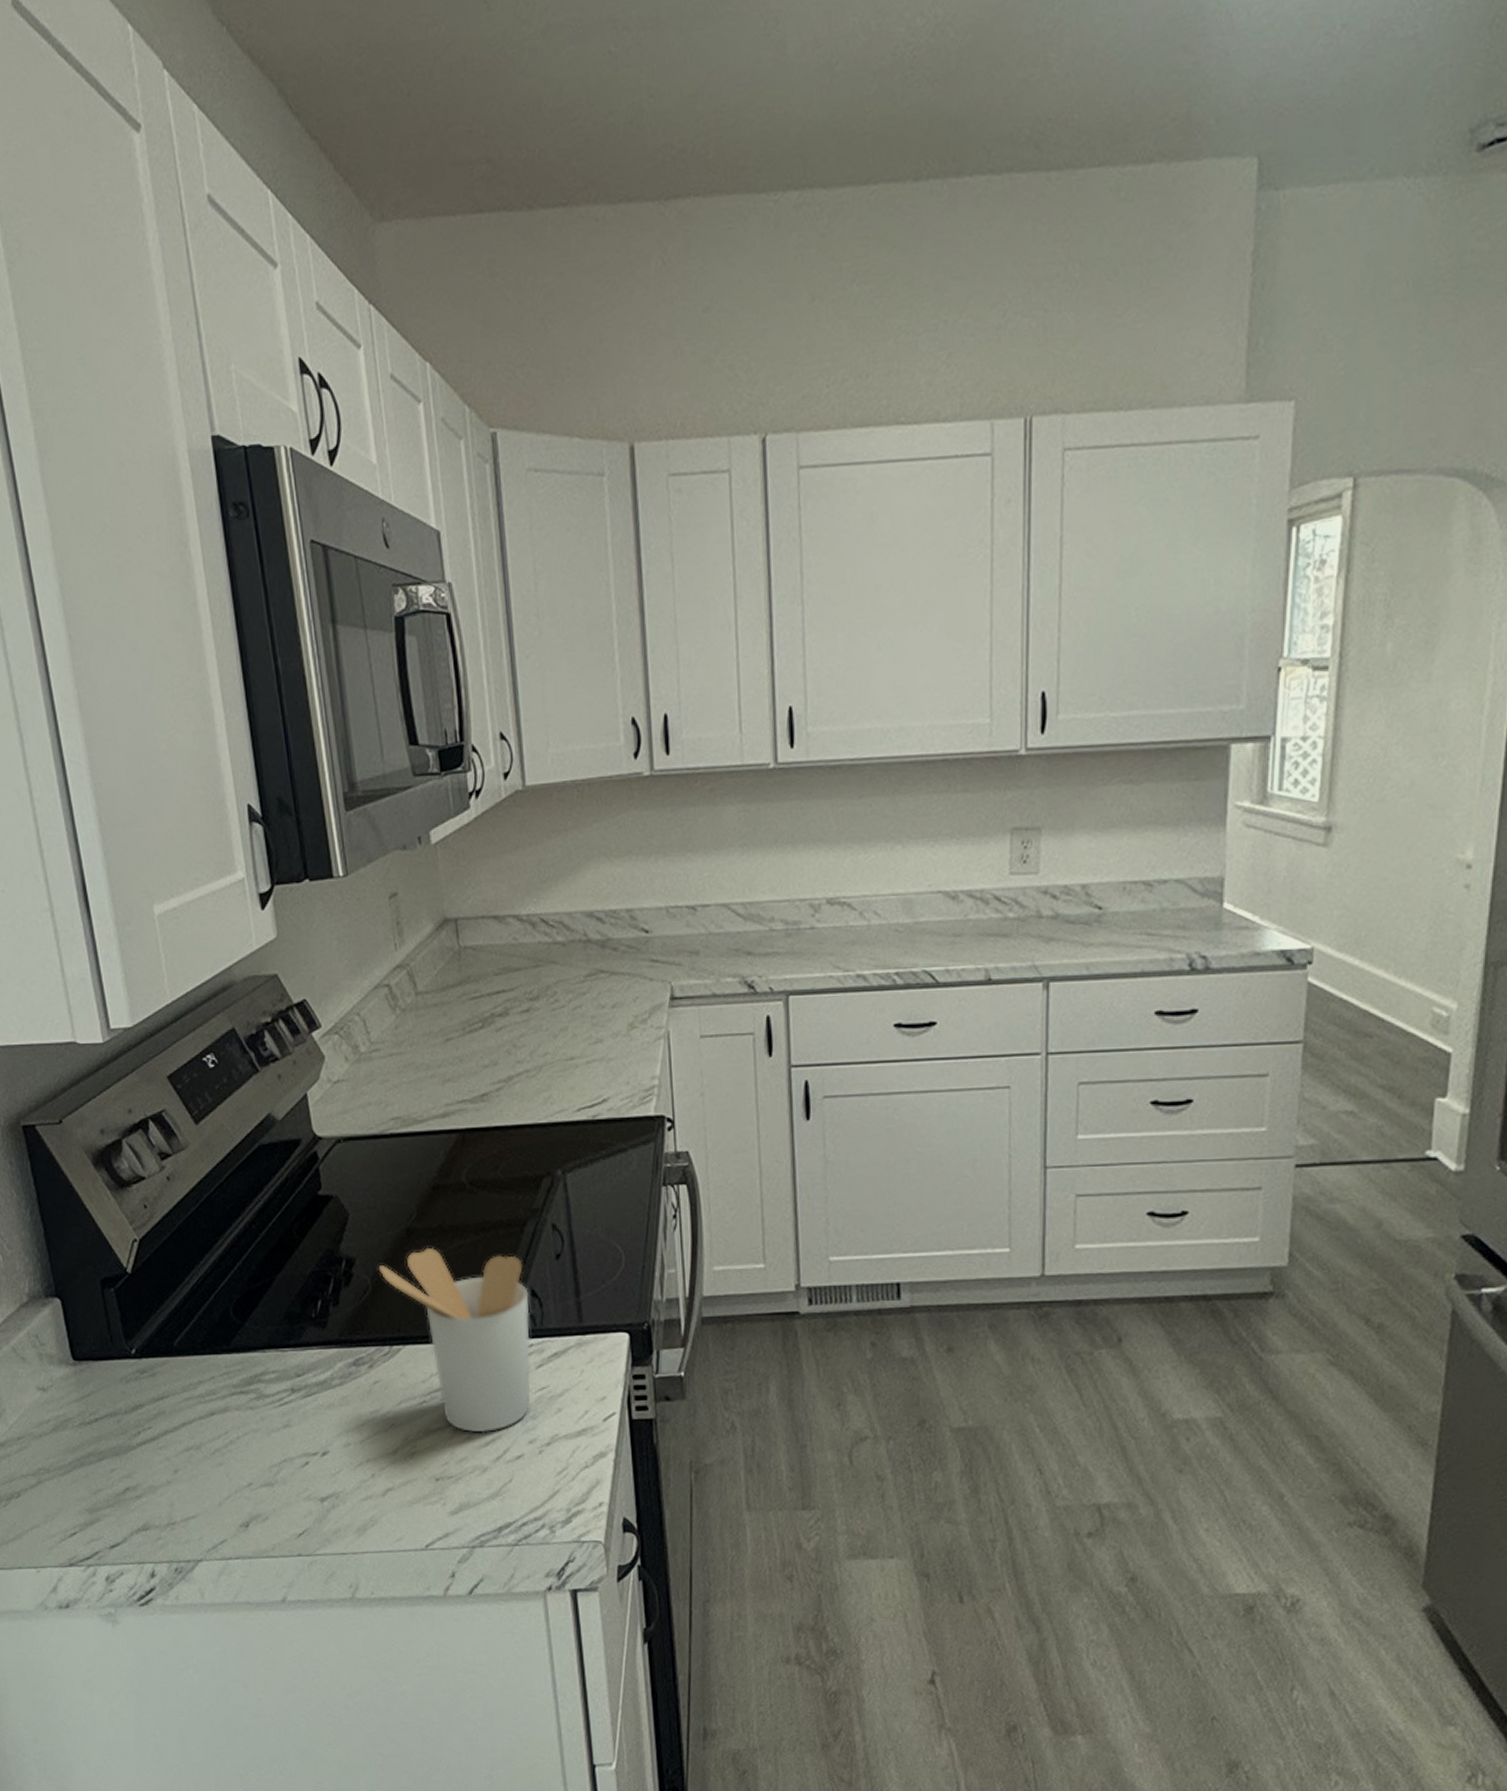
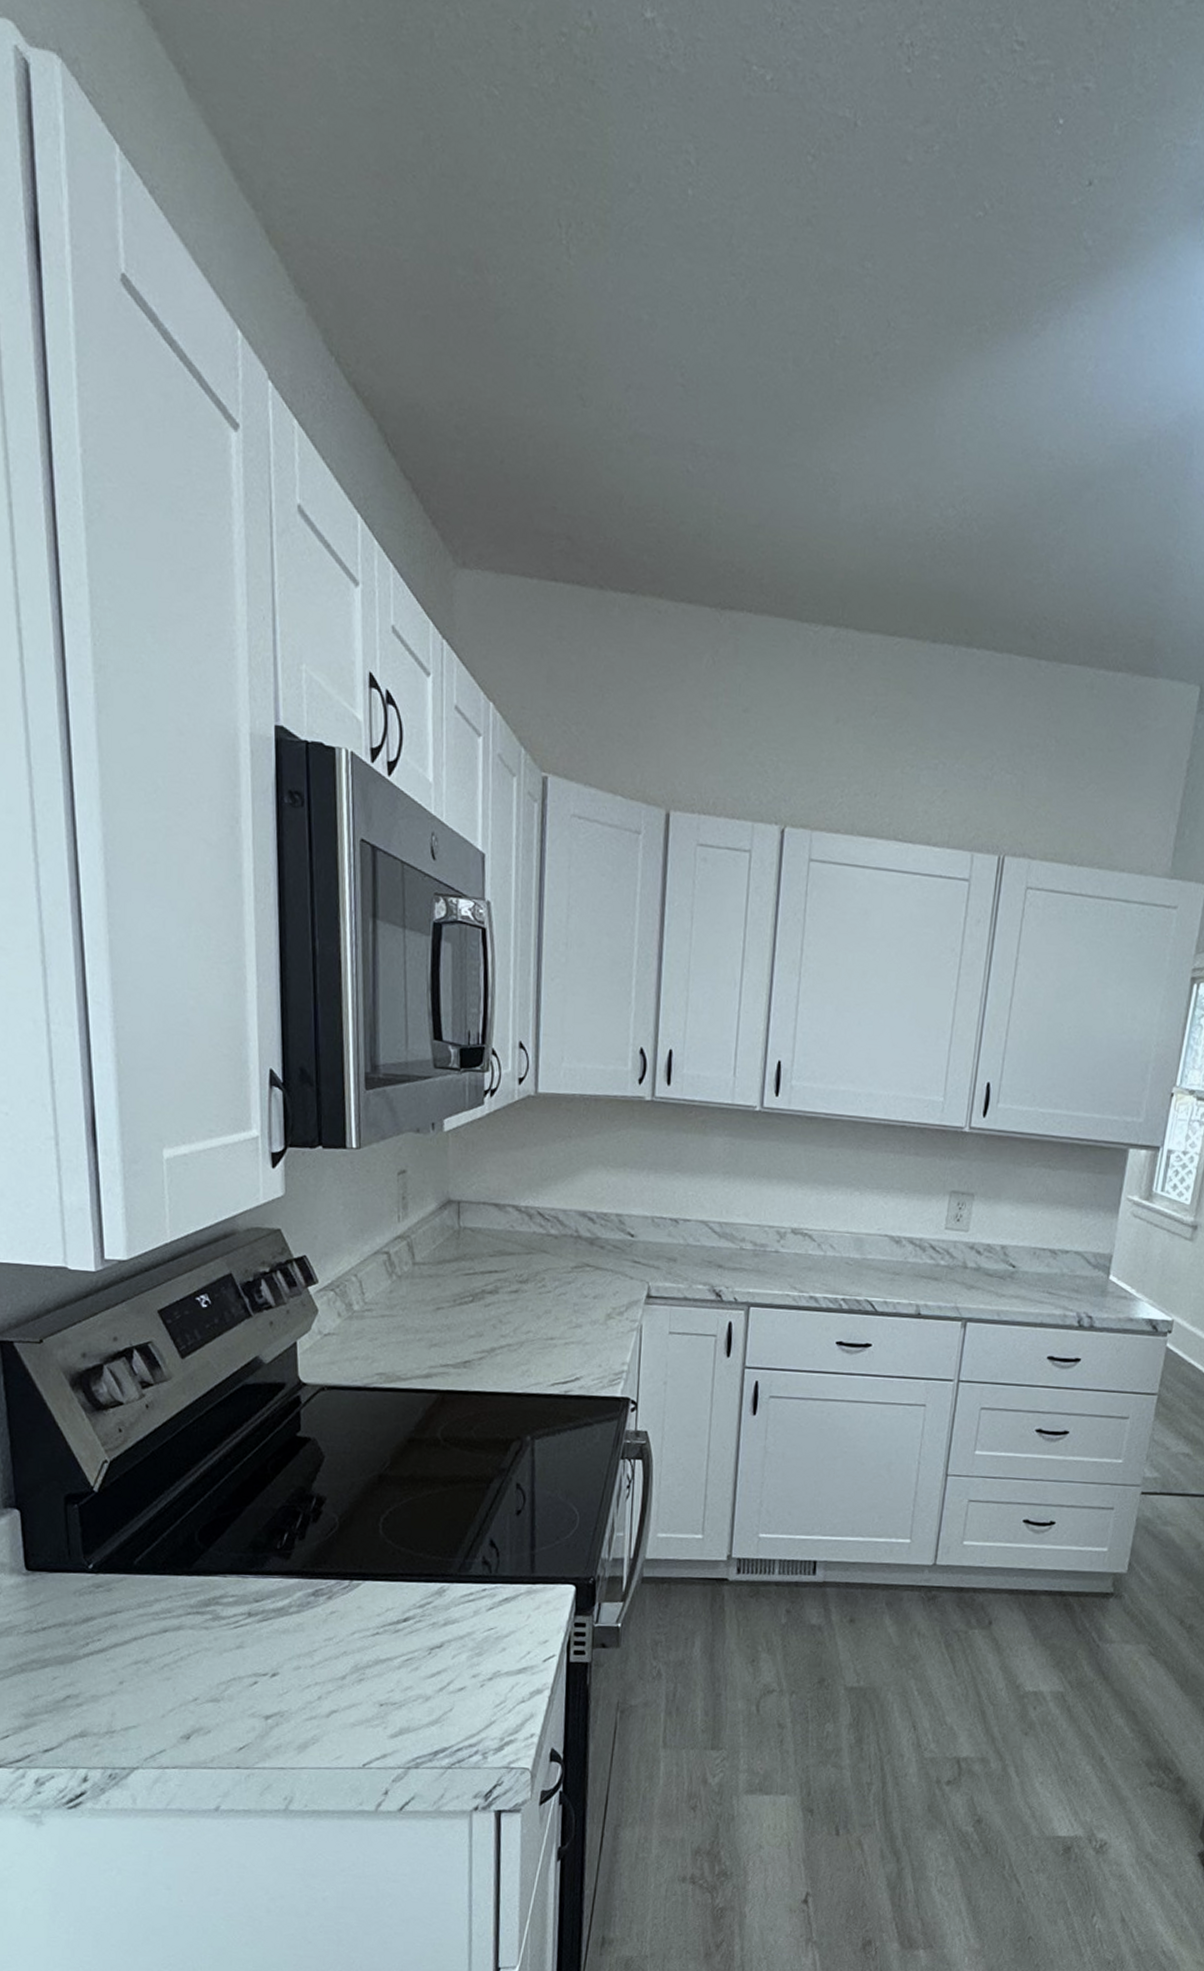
utensil holder: present [378,1247,531,1433] -> none [347,1493,488,1665]

